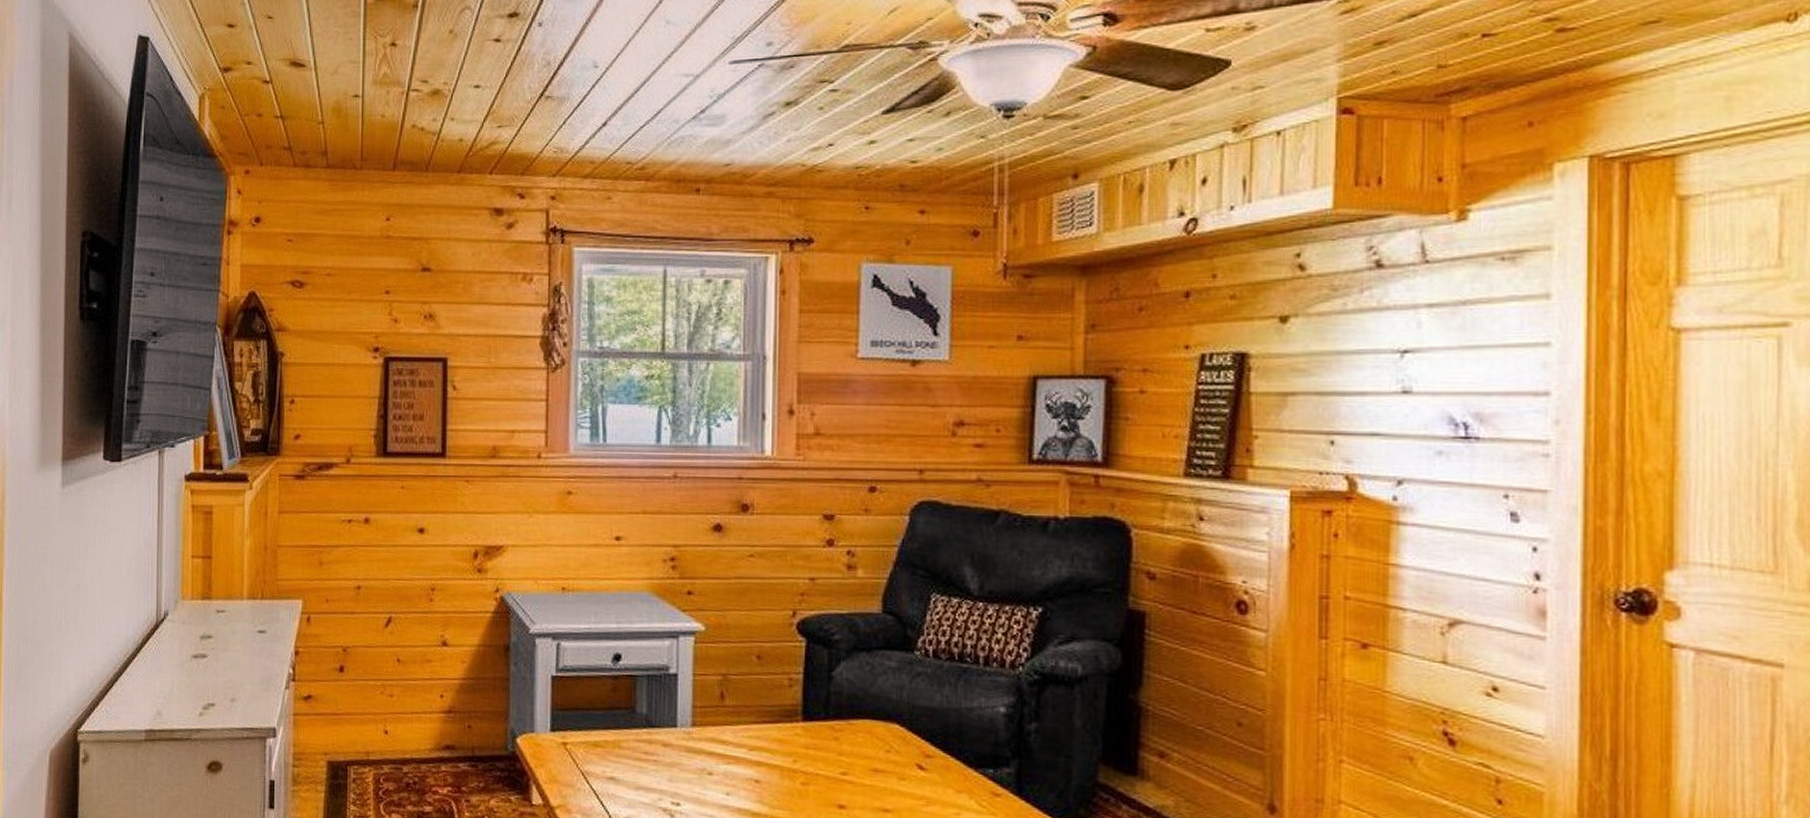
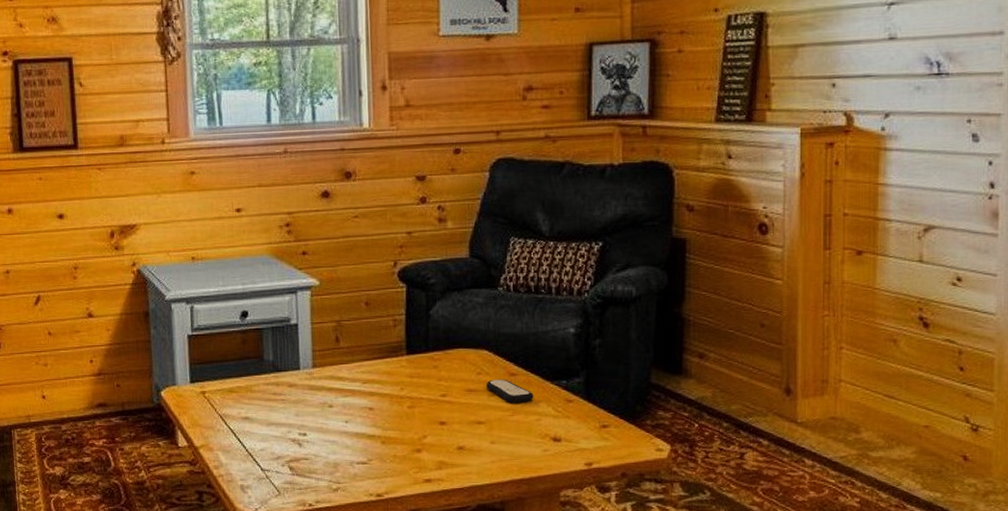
remote control: none [895,759,953,792] -> present [486,379,534,403]

